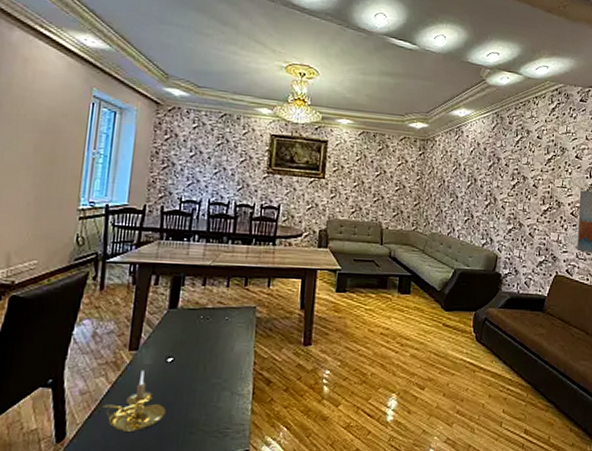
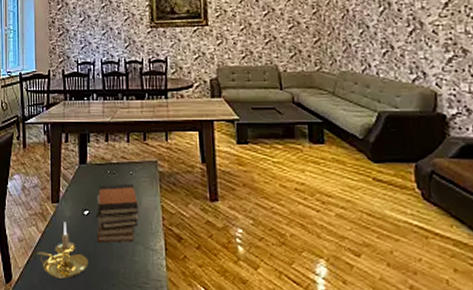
book stack: none [179,329,231,391] -> present [96,183,139,243]

